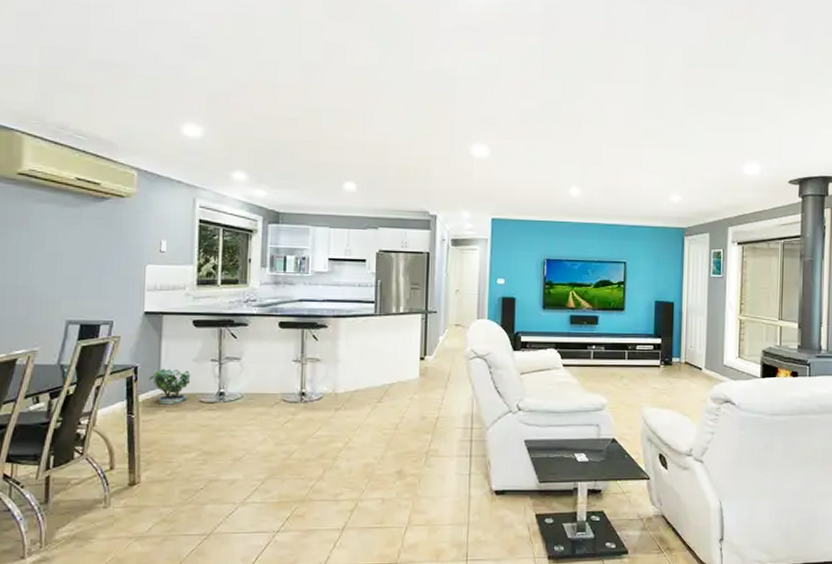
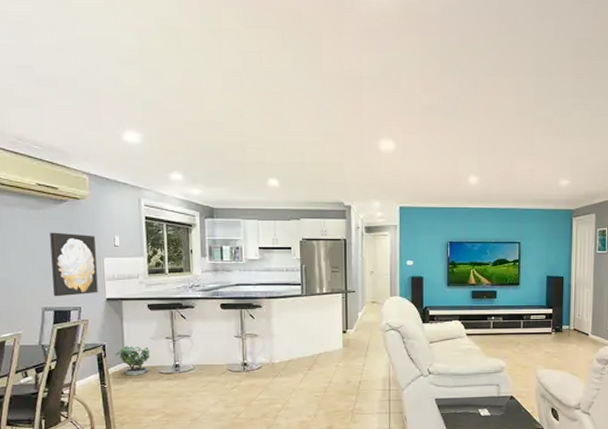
wall art: none [81,233,138,309] -> present [50,232,98,297]

